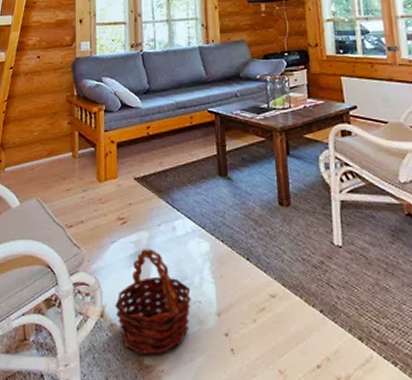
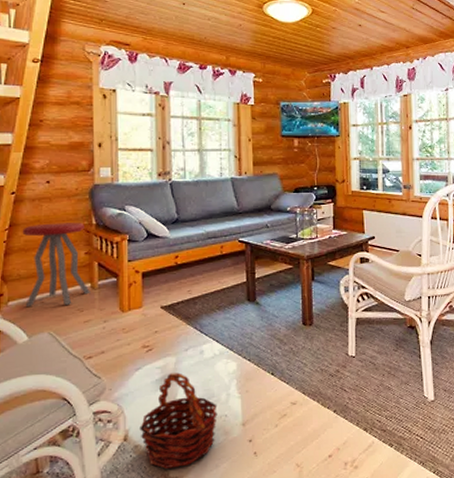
side table: none [18,94,72,173] -> present [22,222,90,307]

